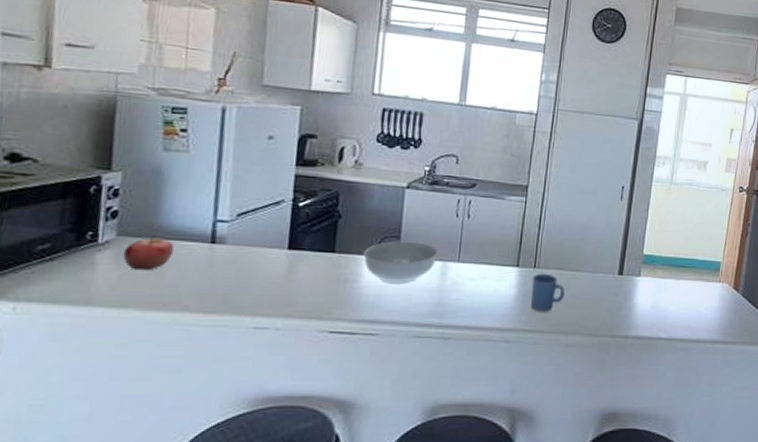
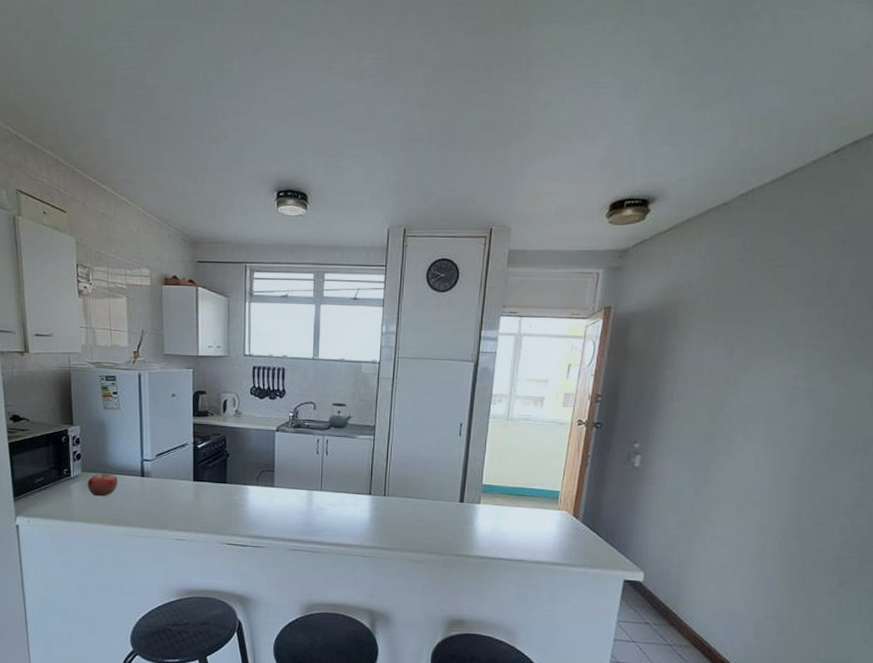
bowl: present [363,241,439,284] -> none [247,474,305,508]
kettle: none [473,157,503,187] -> present [328,403,353,428]
mug: present [531,273,565,311] -> none [382,500,412,533]

